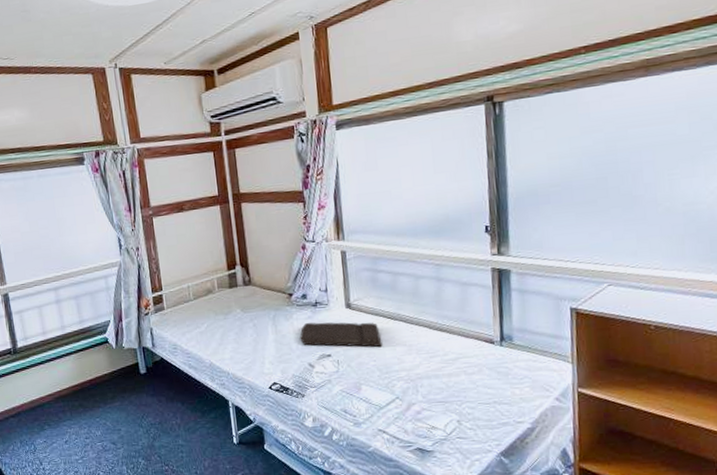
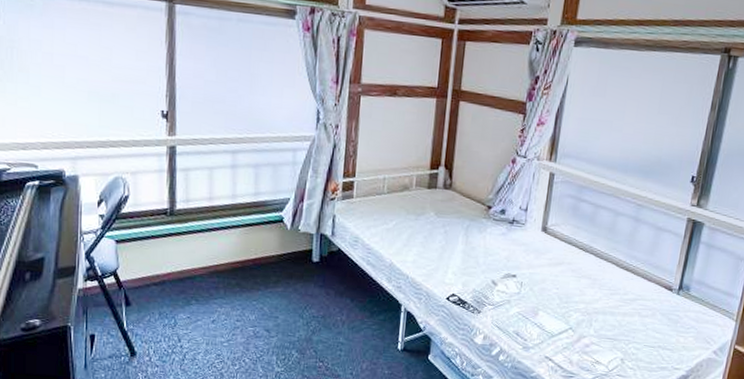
cushion: present [300,322,382,347] -> none [489,238,569,275]

